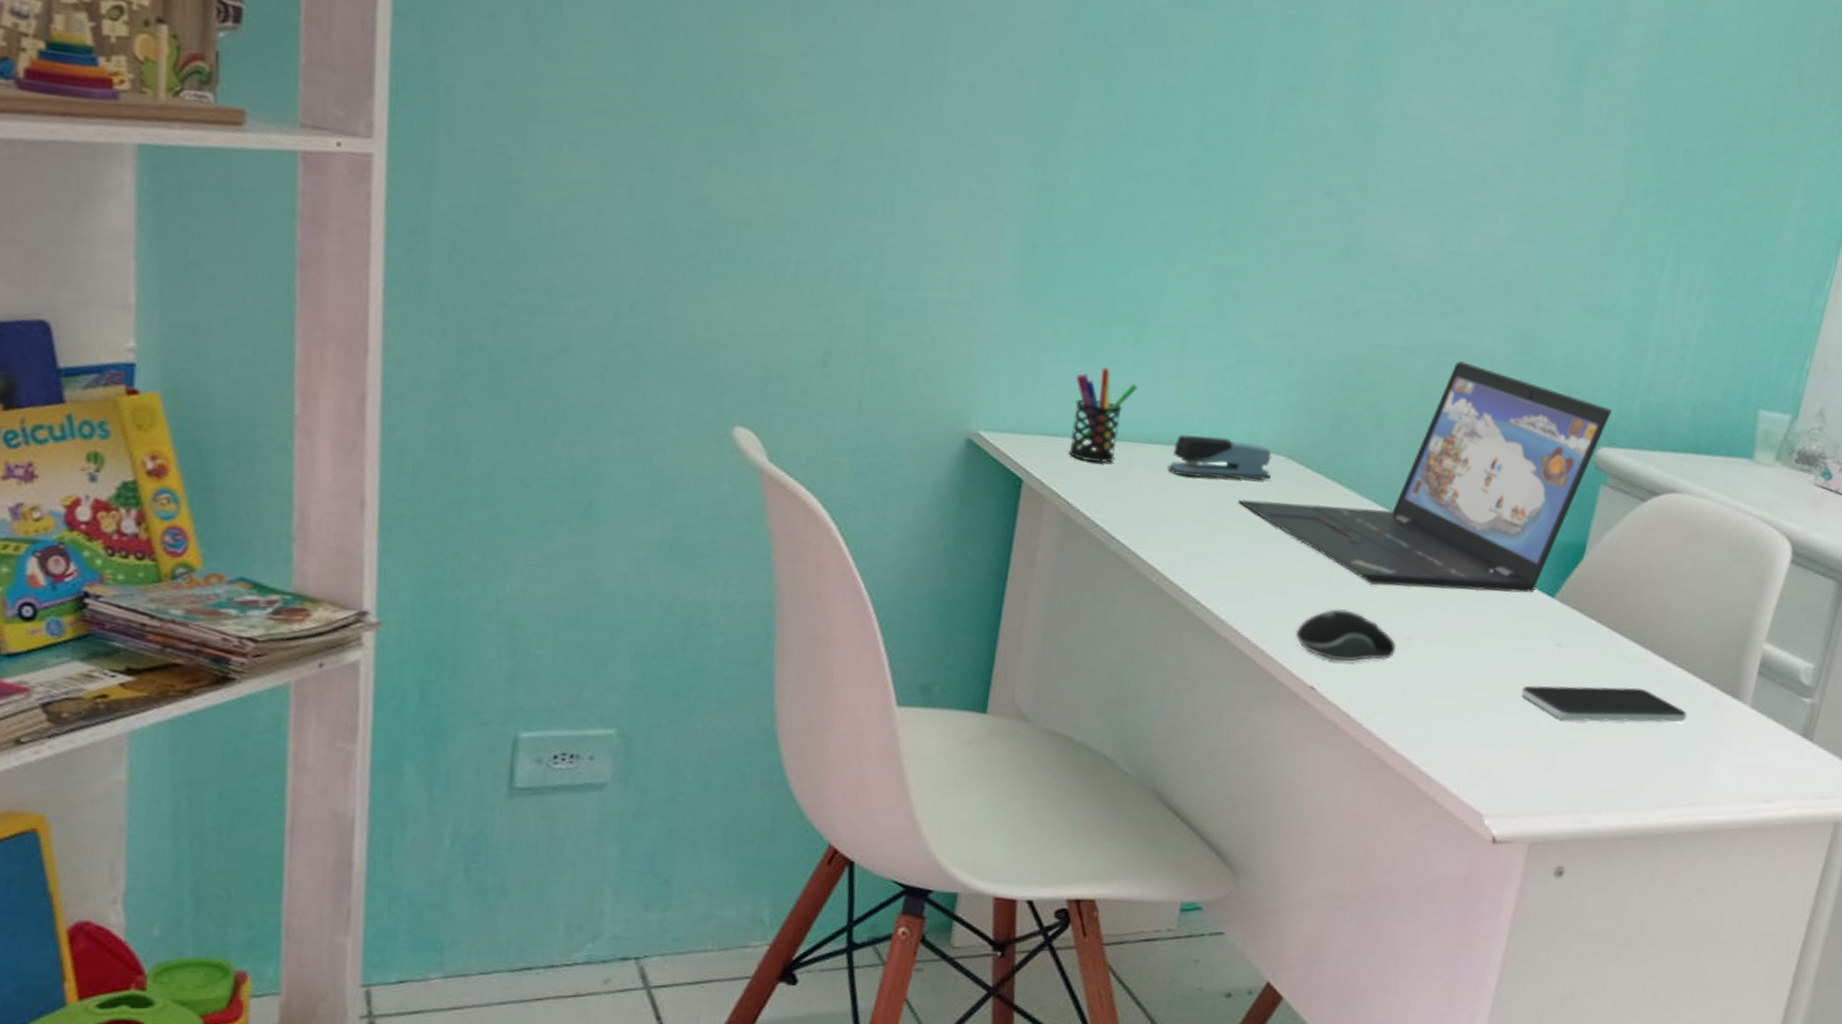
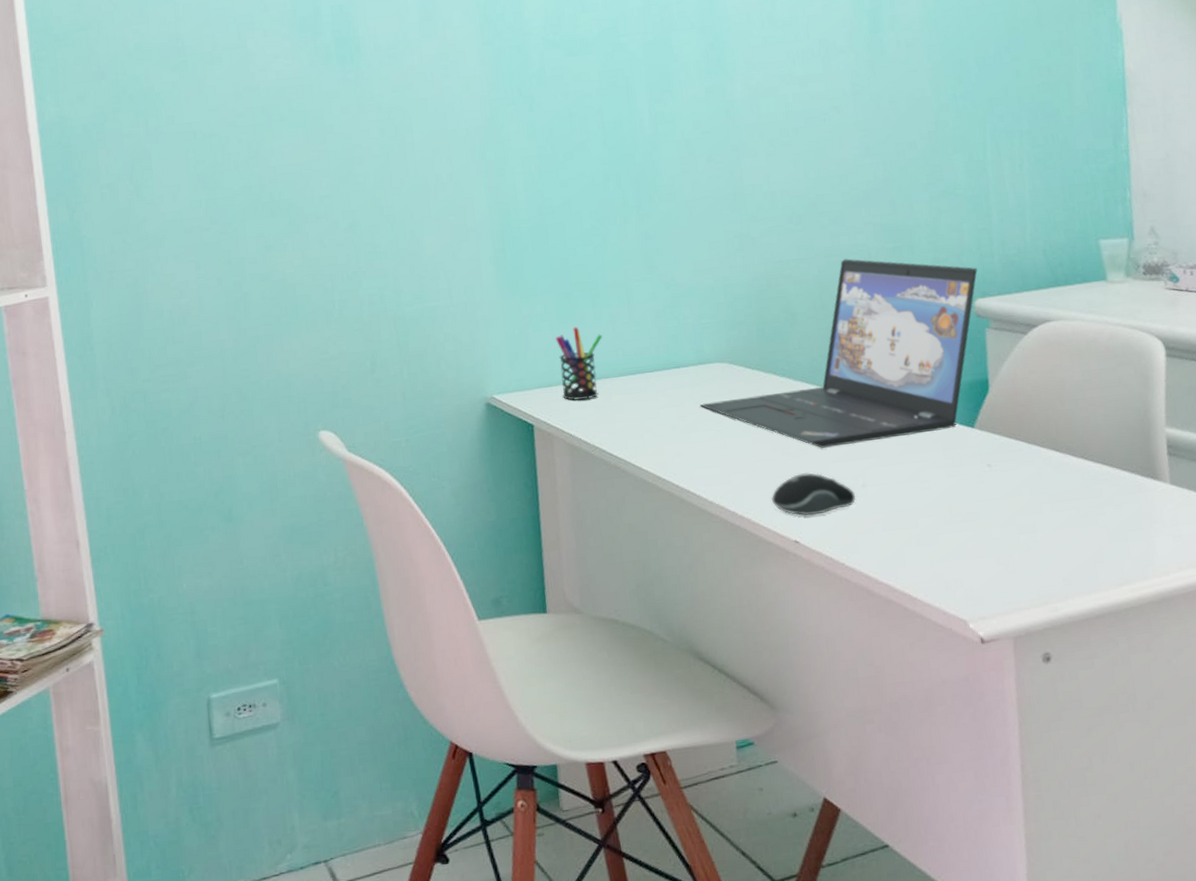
stapler: present [1167,434,1272,480] -> none [639,358,721,396]
smartphone: present [1521,685,1687,723] -> none [969,487,1118,528]

